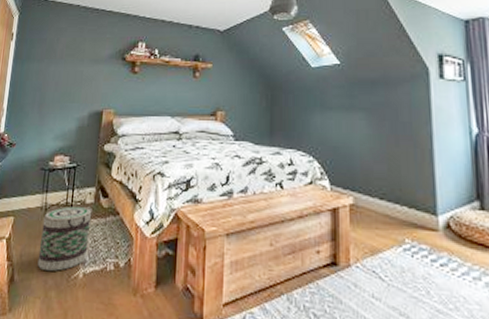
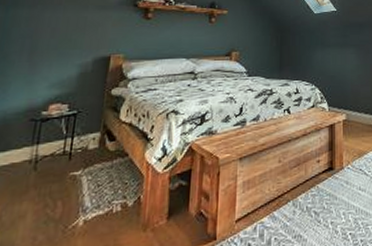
basket: present [37,206,93,271] -> none [23,152,96,227]

